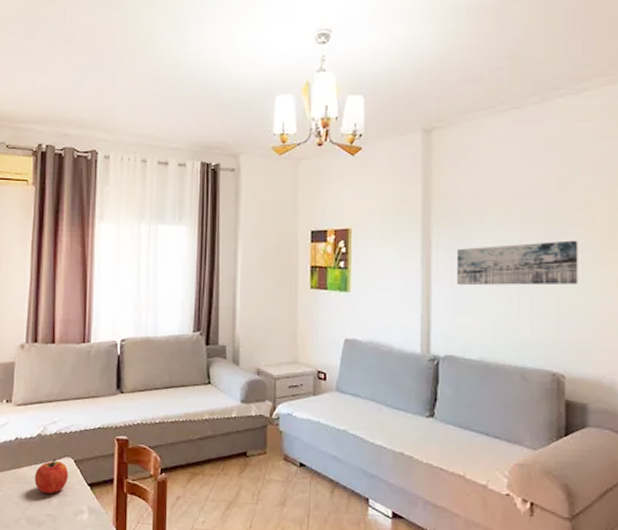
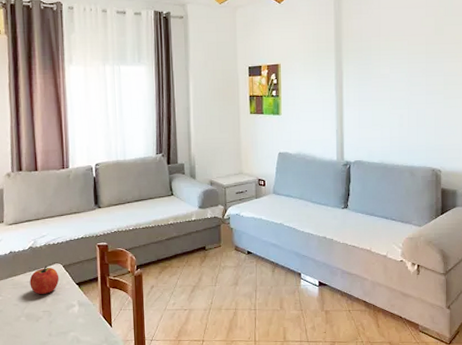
wall art: present [457,240,578,286] -> none [363,67,450,106]

